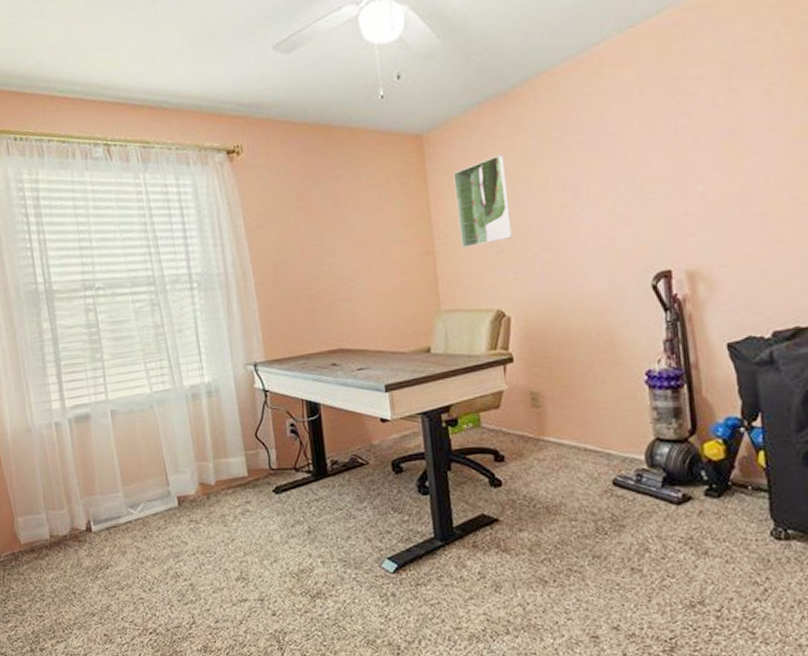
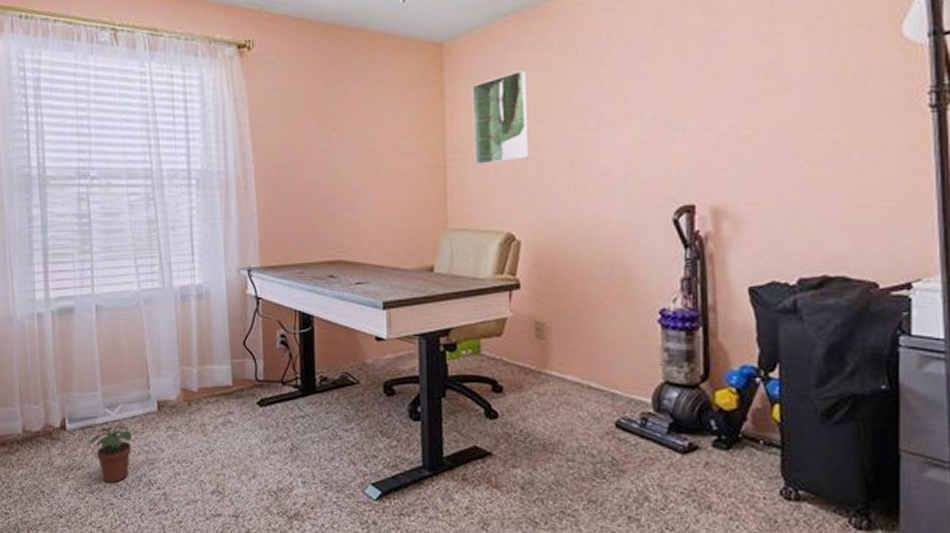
potted plant: none [113,523,157,579] -> present [87,425,133,484]

